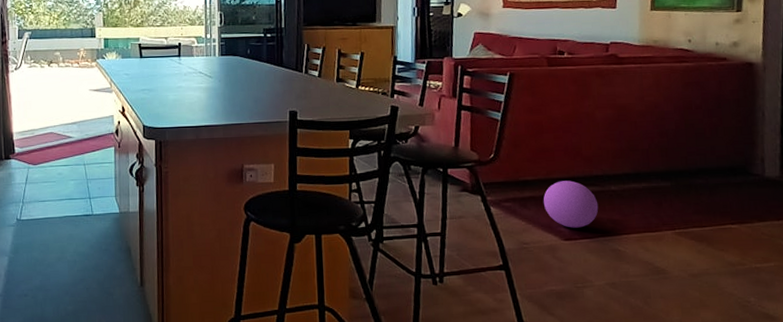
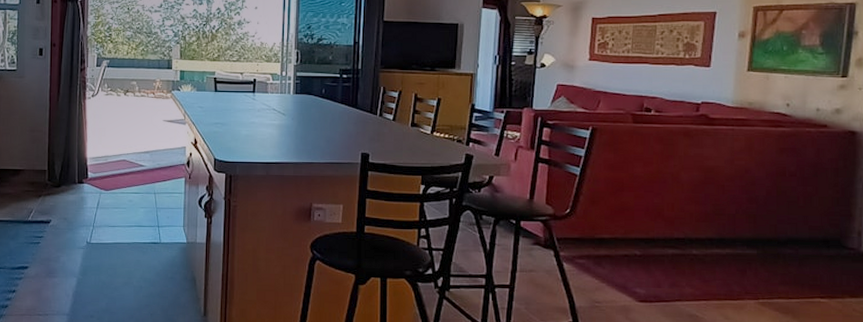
ball: present [543,180,599,228] -> none [619,241,678,290]

